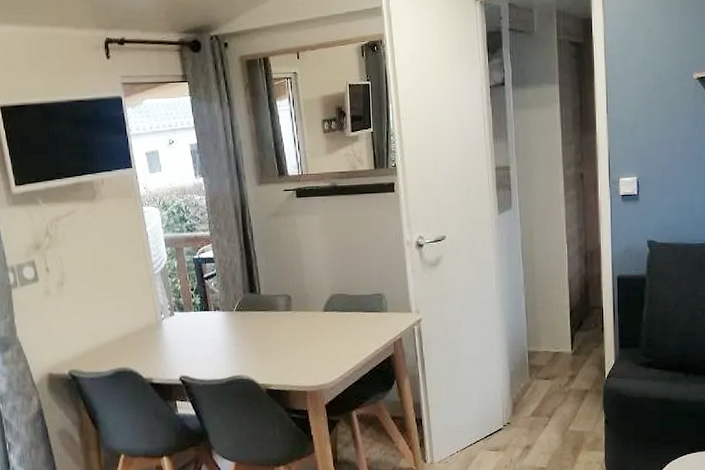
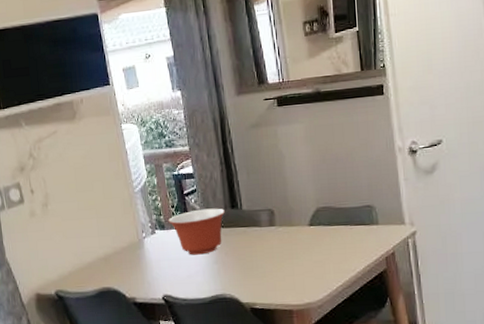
mixing bowl: none [188,292,245,337] -> present [168,208,226,255]

